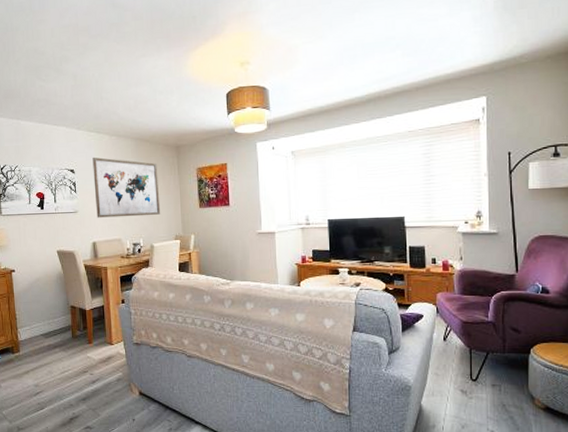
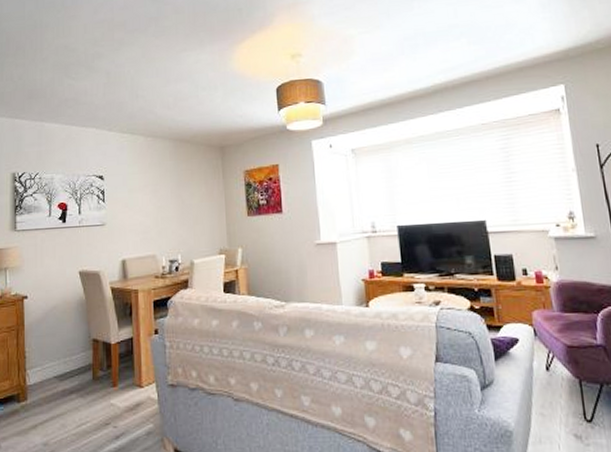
wall art: present [92,157,161,218] -> none [125,160,203,231]

